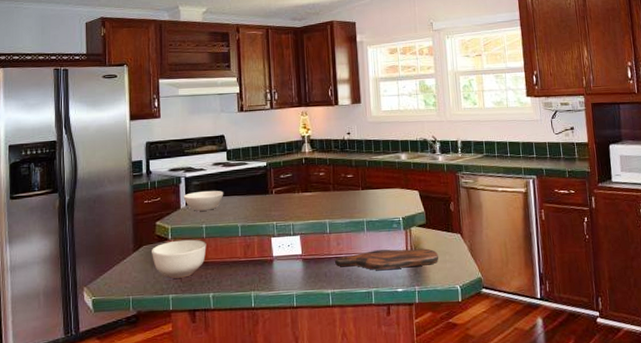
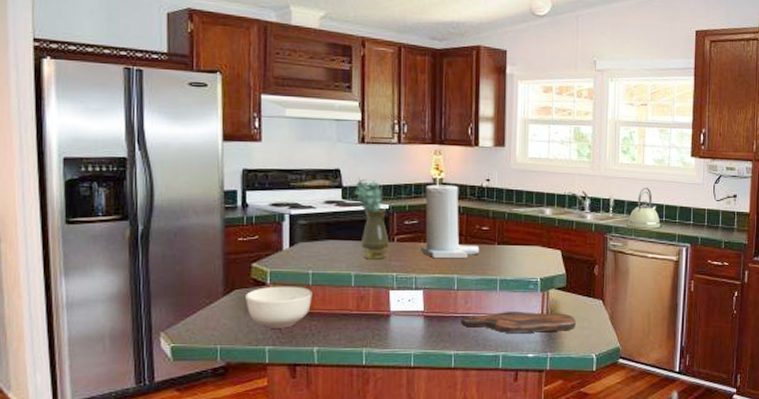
soup bowl: present [183,190,224,211] -> none [286,232,336,255]
vase: none [237,140,269,211] -> present [354,177,389,260]
paper towel: none [295,140,347,207] -> present [421,184,480,259]
kettle: none [475,127,507,166] -> present [626,187,661,229]

